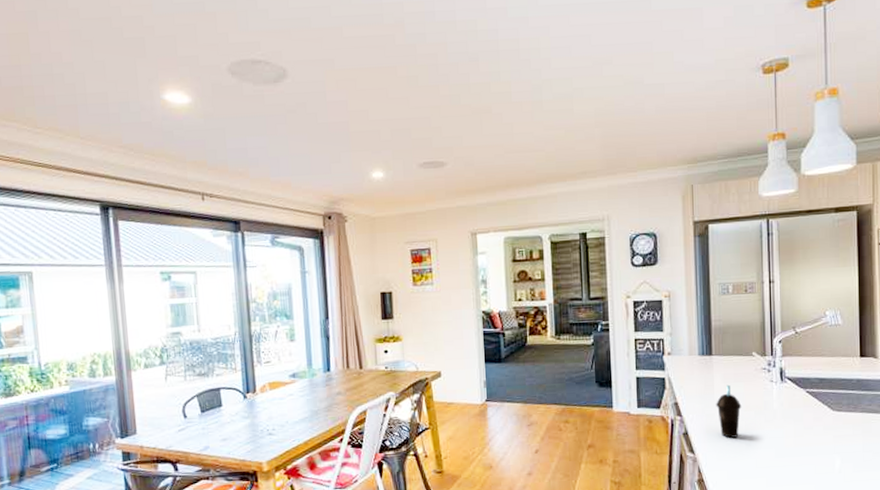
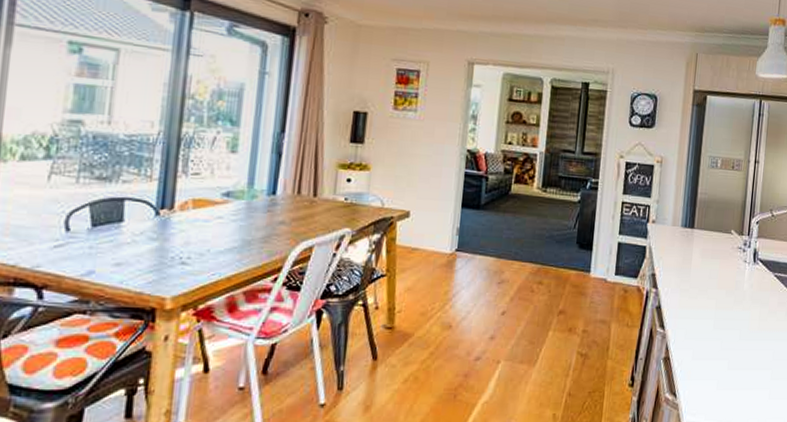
cup: present [716,384,742,438] -> none [691,260,715,316]

